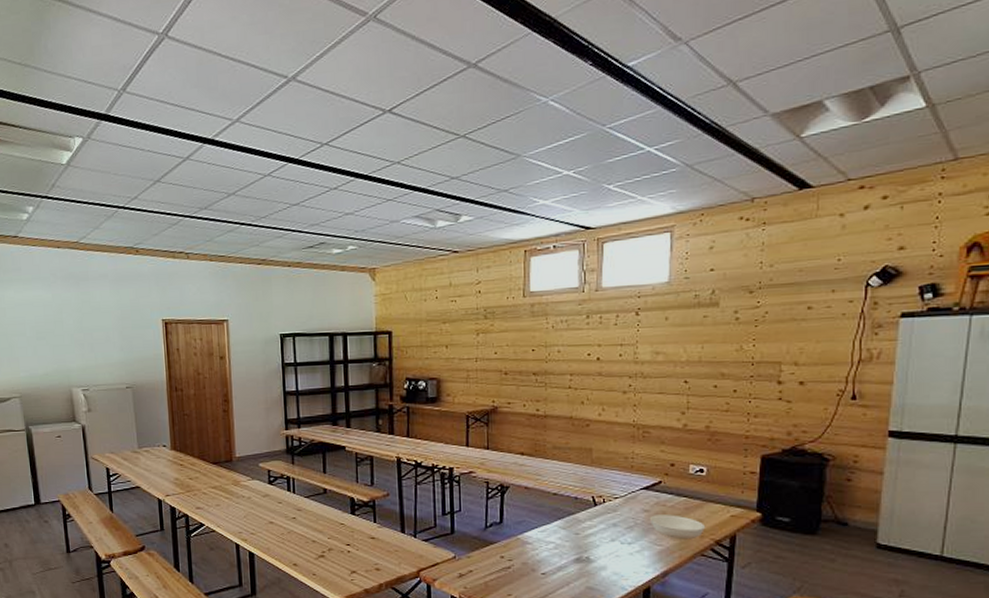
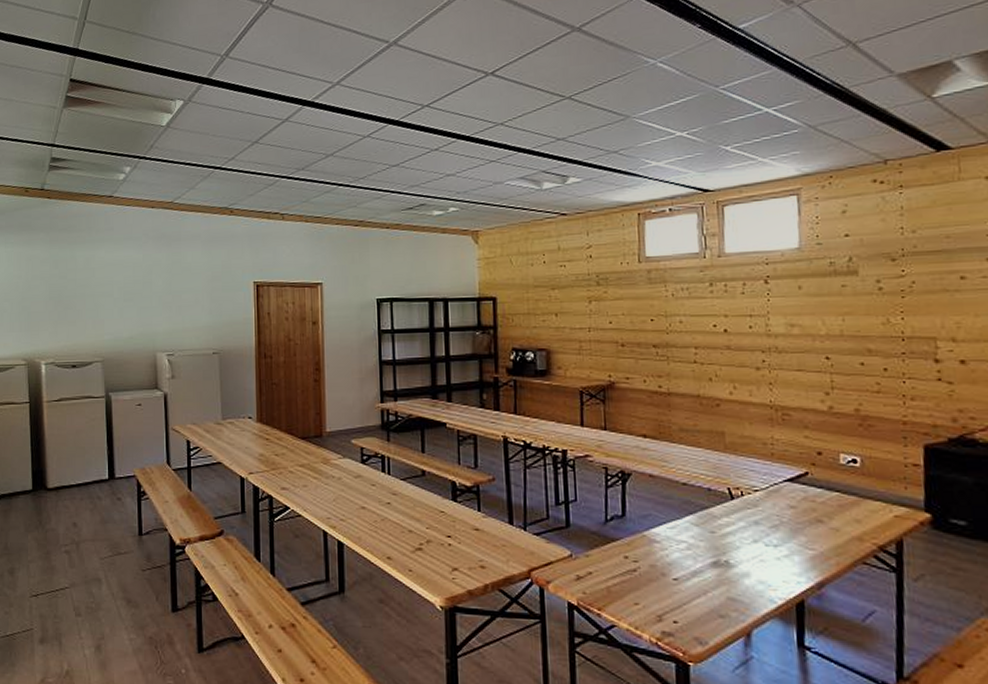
bowl: present [649,515,706,541] -> none [796,512,866,545]

